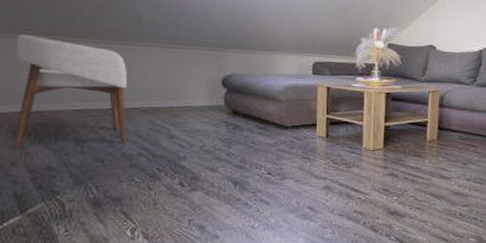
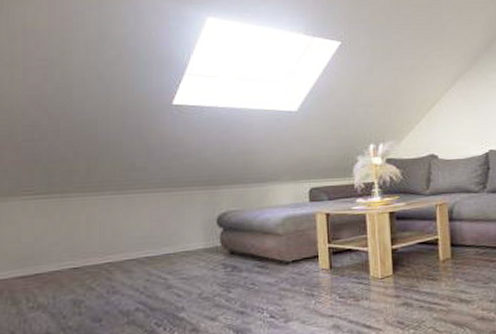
armchair: present [12,35,127,150] -> none [11,196,123,318]

